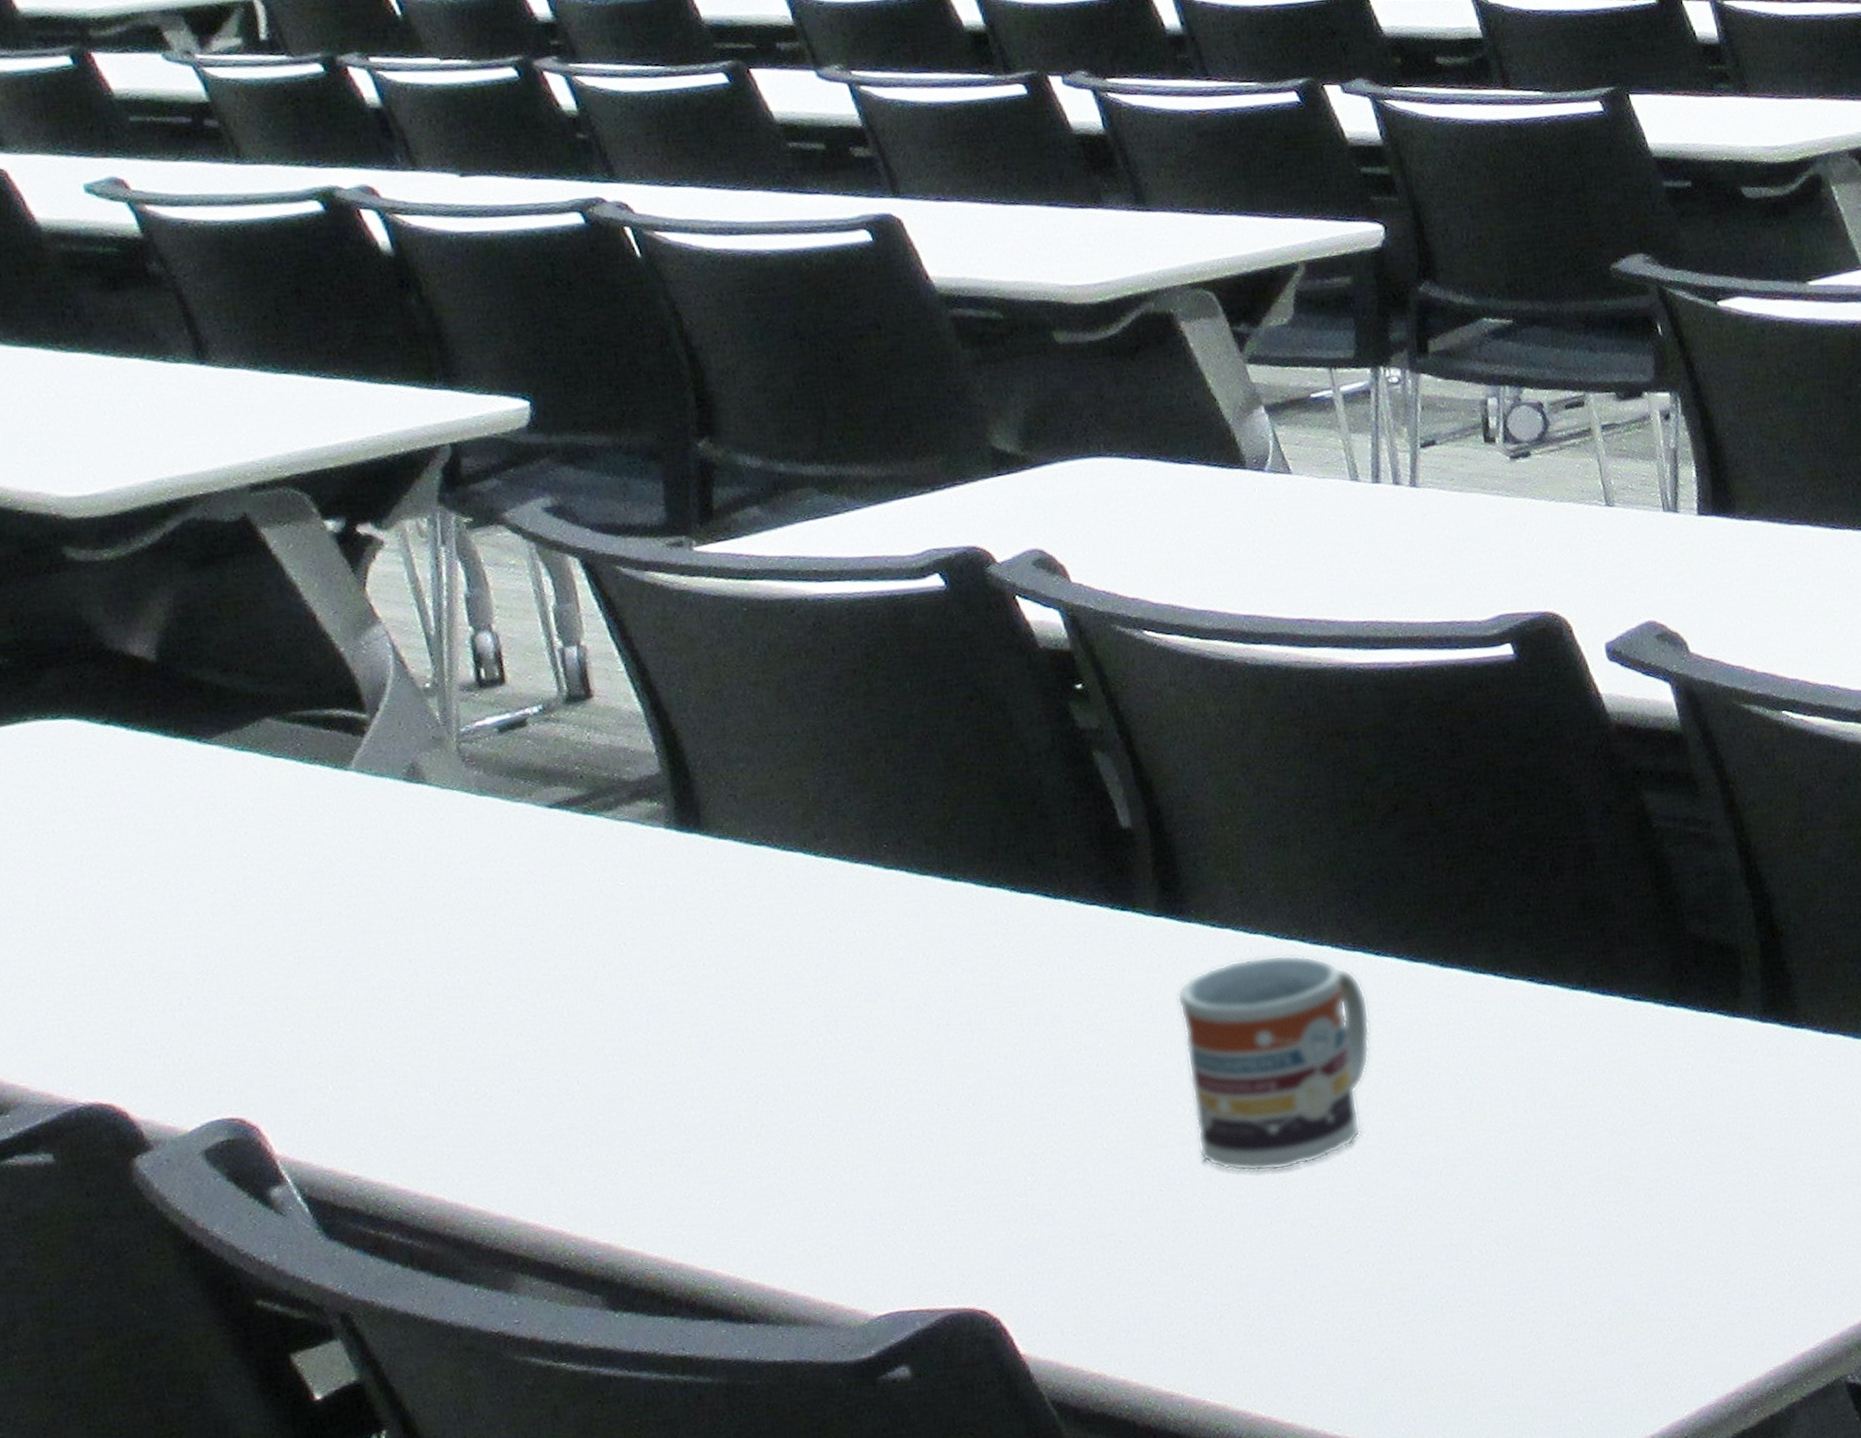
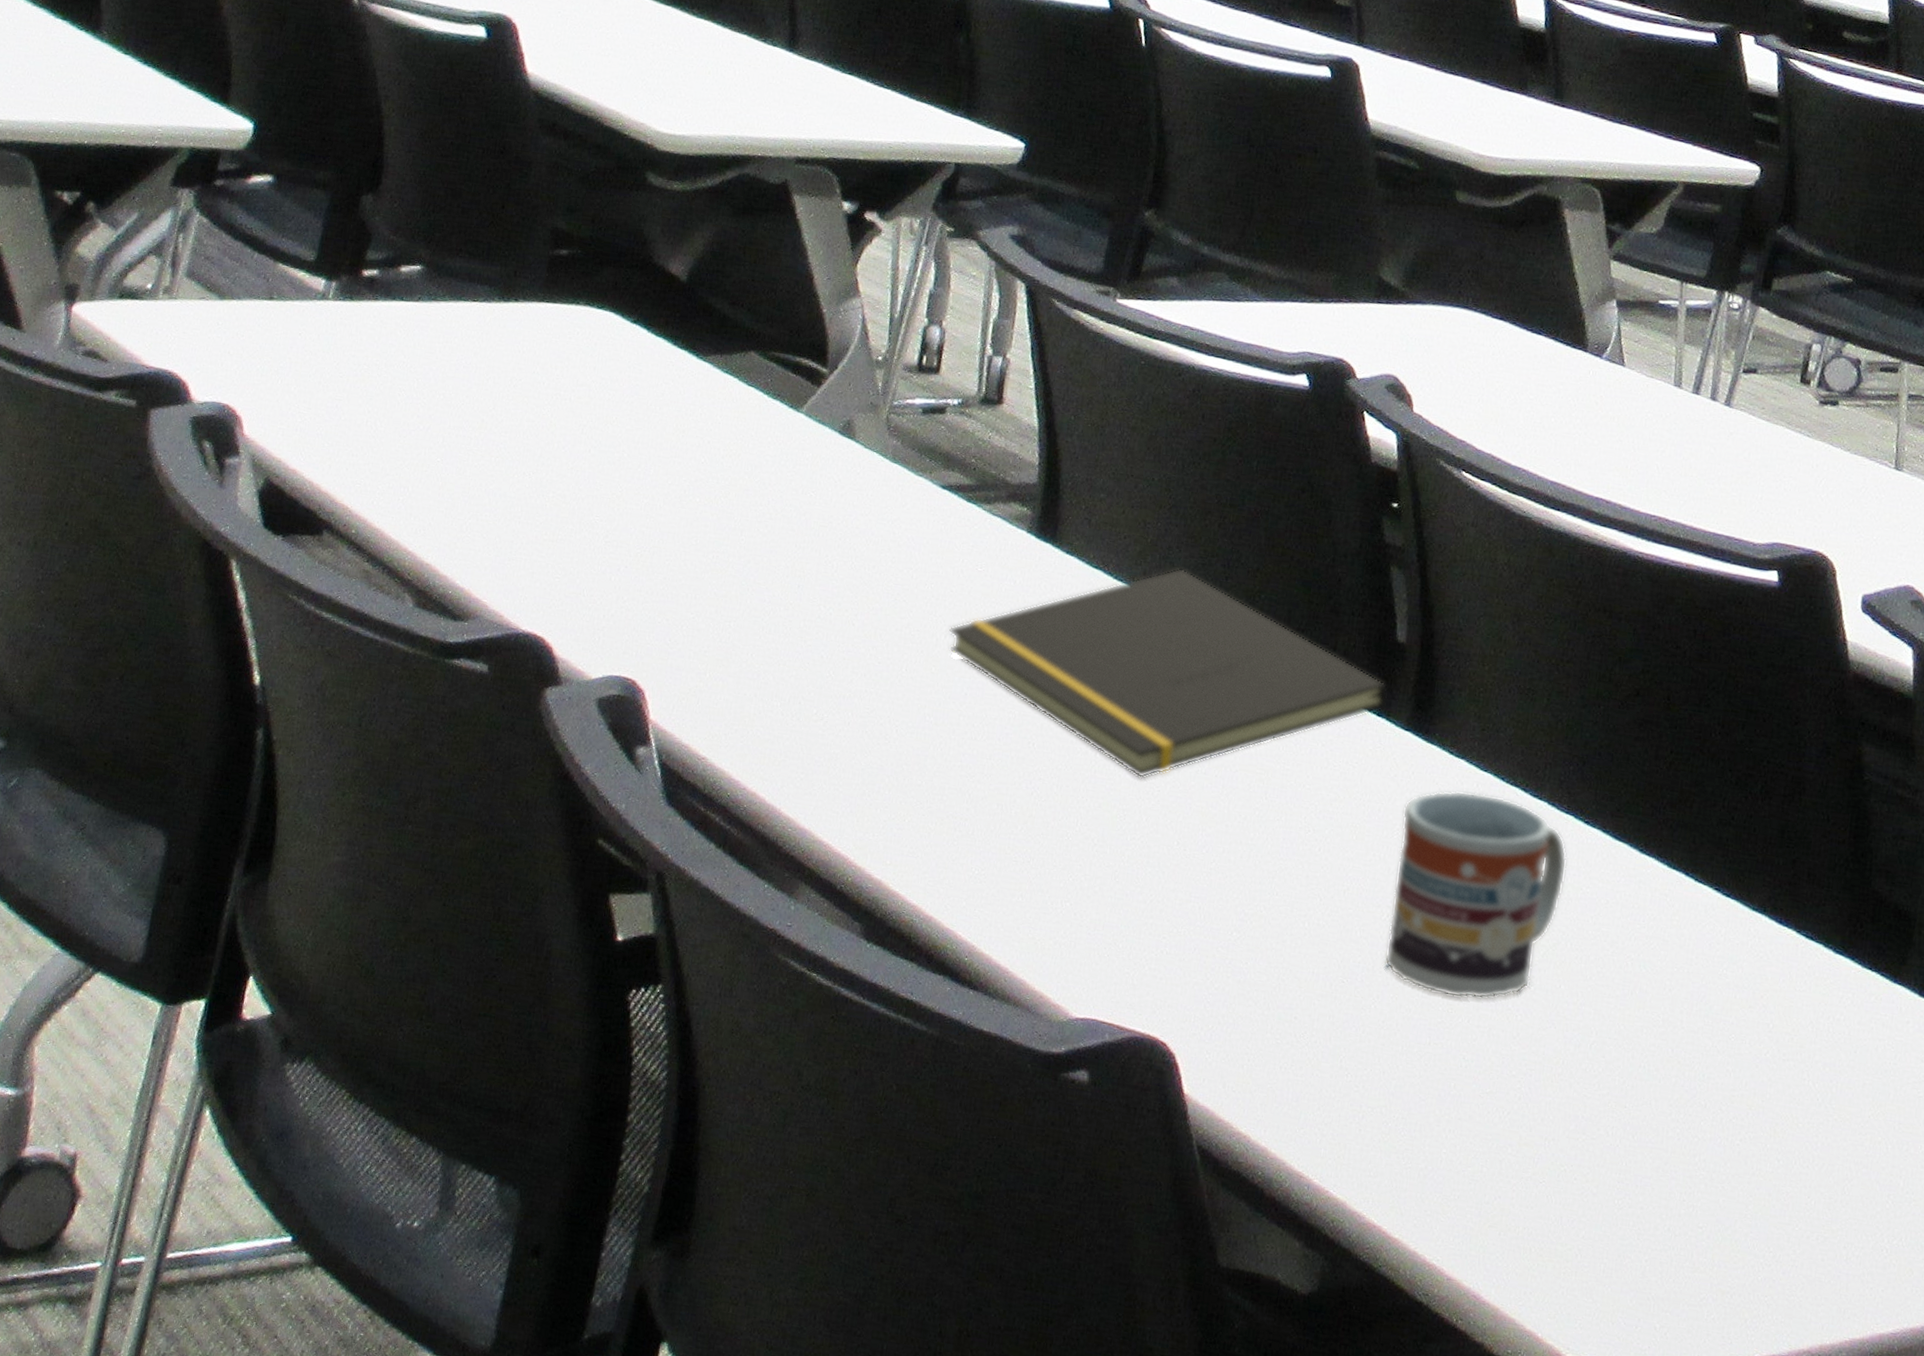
notepad: none [605,817,1130,1051] -> present [948,568,1389,779]

